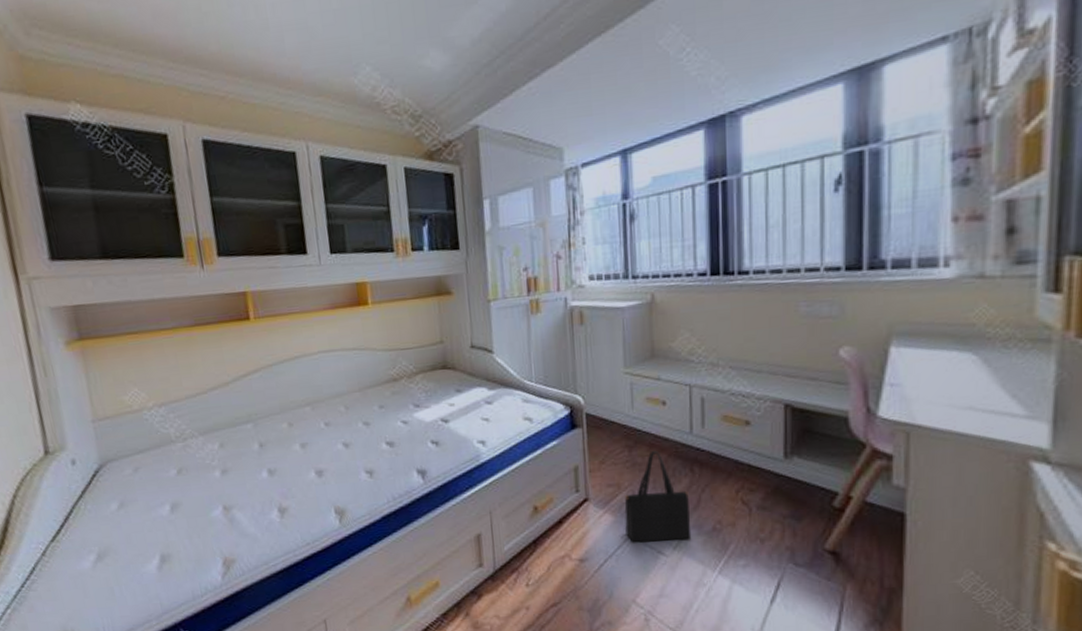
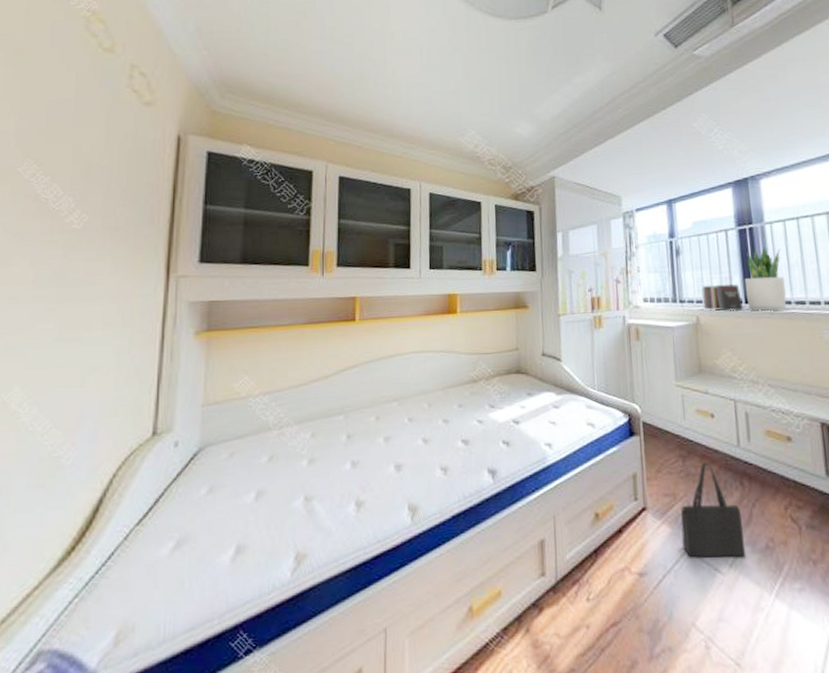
books: none [659,253,707,287] -> present [701,284,743,312]
planter: none [711,204,760,284] -> present [744,246,787,311]

